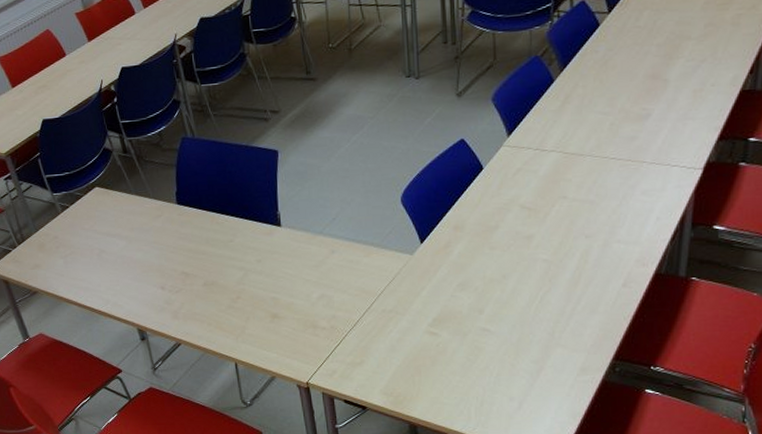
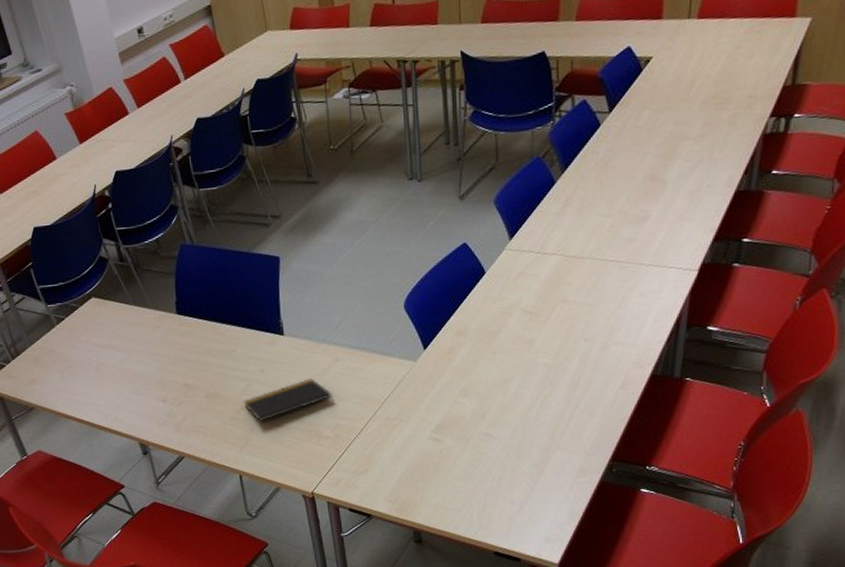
notepad: none [240,269,330,312] -> present [243,378,334,422]

